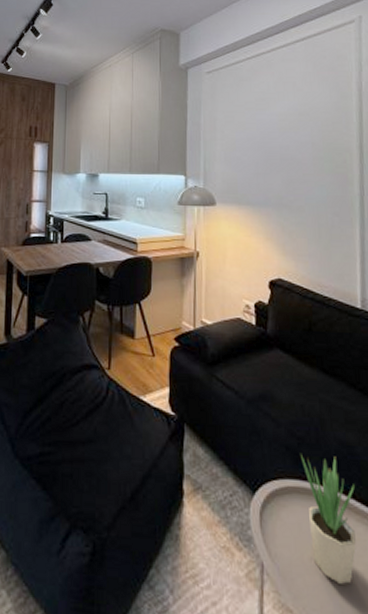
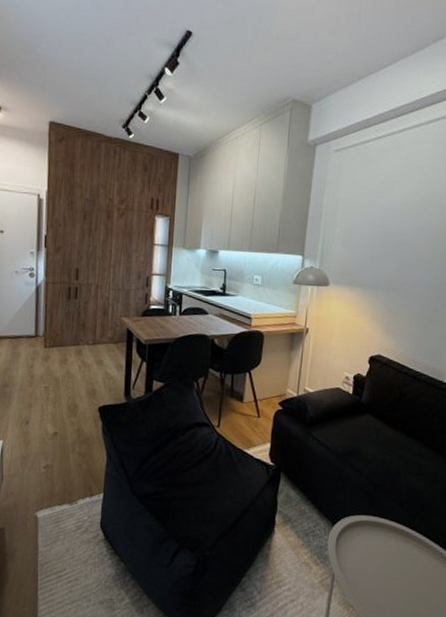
potted plant: present [301,454,356,584] -> none [374,497,416,589]

